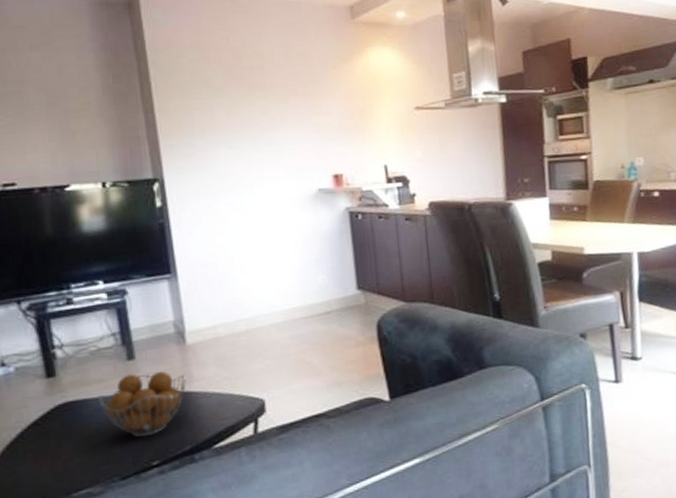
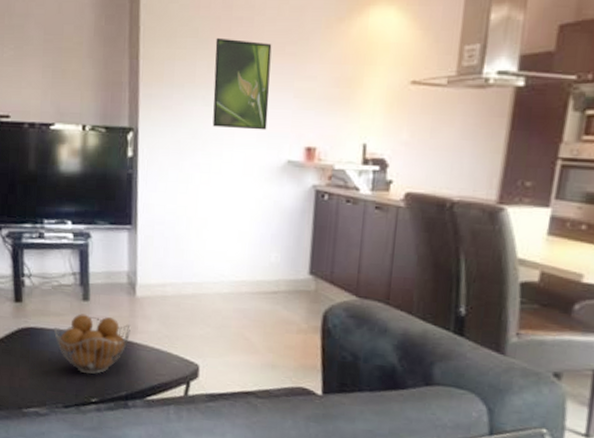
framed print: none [230,85,294,167] -> present [212,37,272,130]

